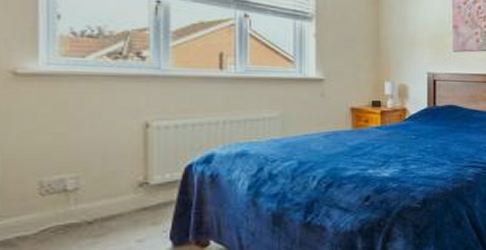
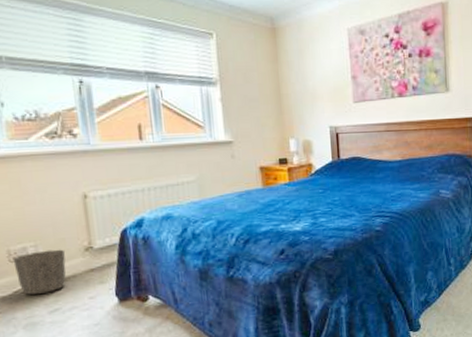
waste basket: none [45,183,114,236] -> present [13,249,66,295]

